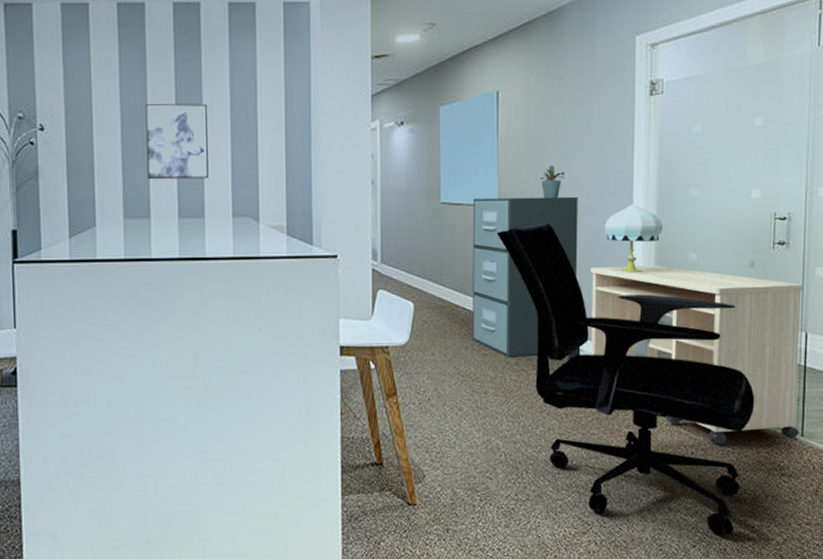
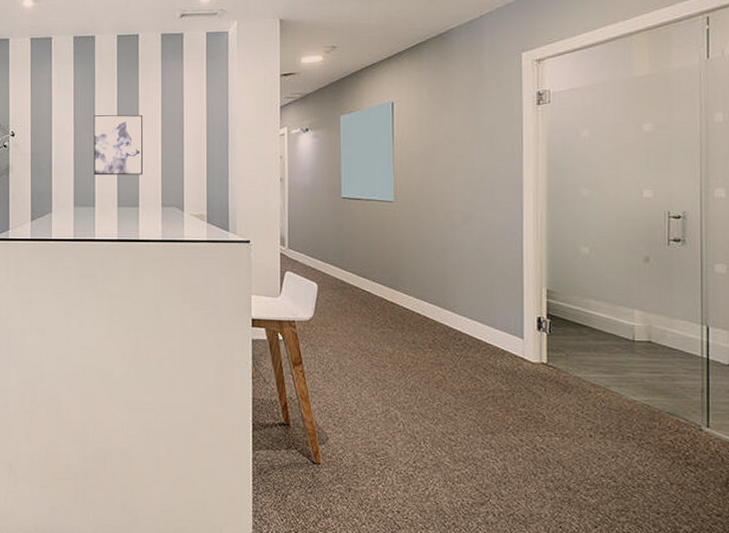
filing cabinet: present [472,196,578,356] -> none [370,194,470,335]
office chair: present [496,224,755,537] -> none [393,217,655,520]
potted plant: present [540,165,565,198] -> none [433,166,457,195]
desk: present [591,265,803,445] -> none [483,257,704,430]
table lamp: present [604,204,663,274] -> none [495,202,553,264]

